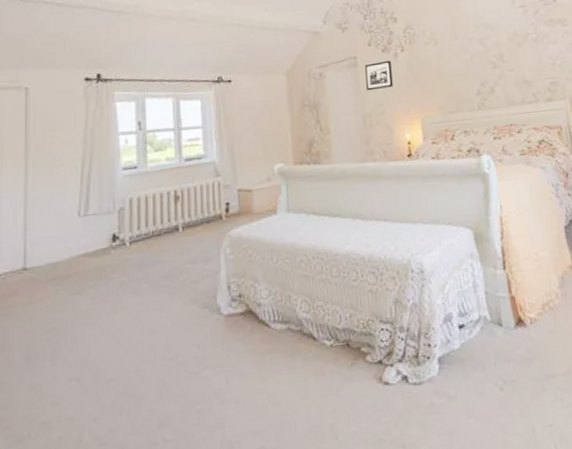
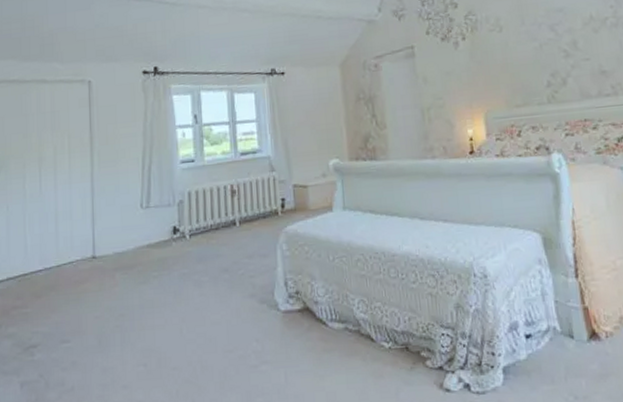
picture frame: present [365,60,393,91] -> none [423,49,454,83]

